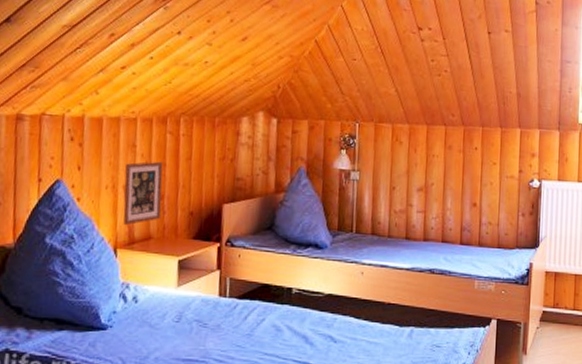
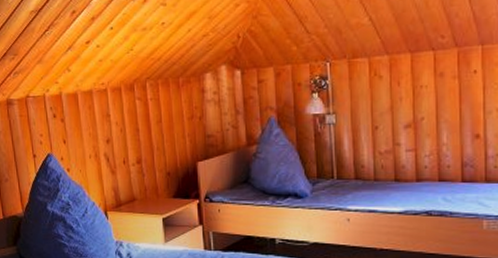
picture frame: present [123,161,164,226] -> none [104,127,142,190]

